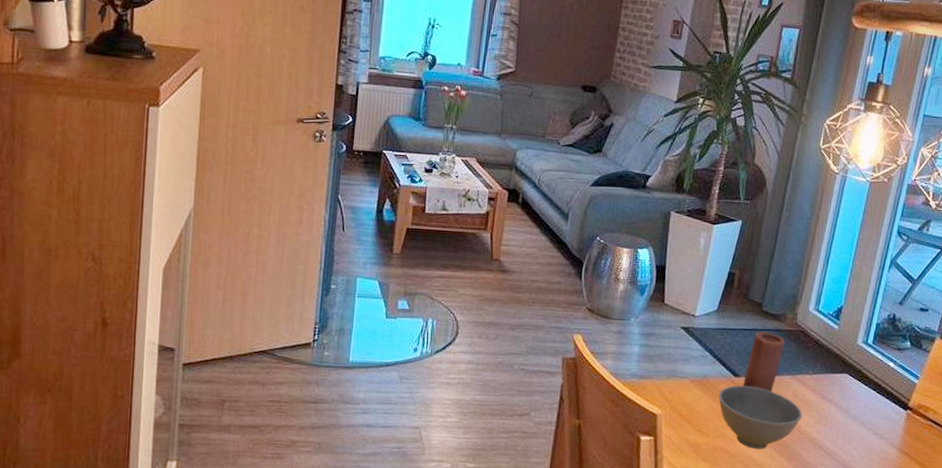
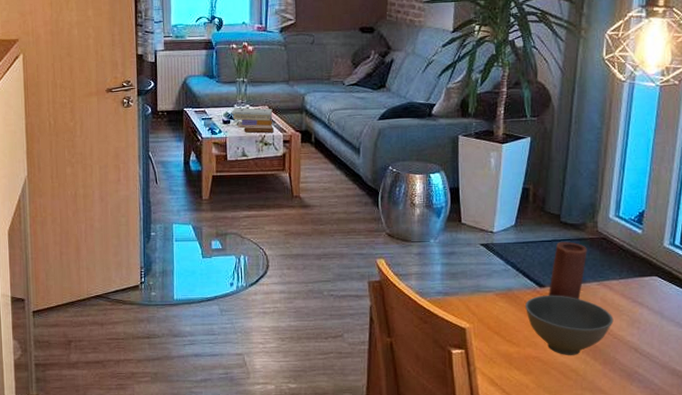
books: none [436,156,481,188] -> present [232,107,274,133]

